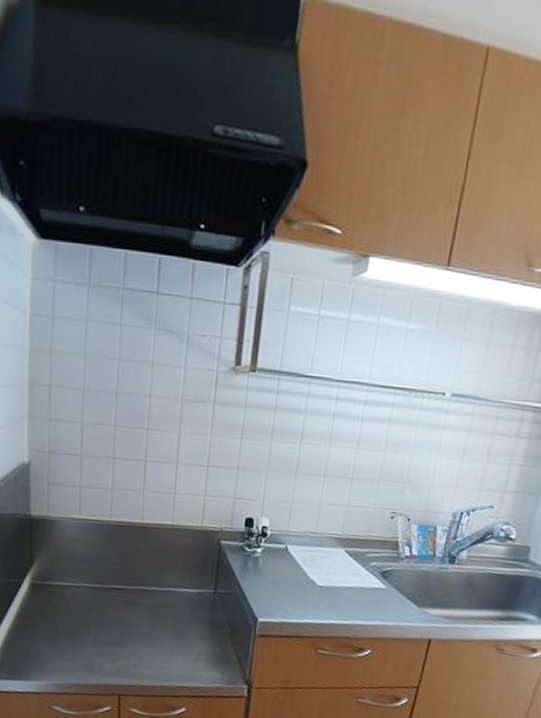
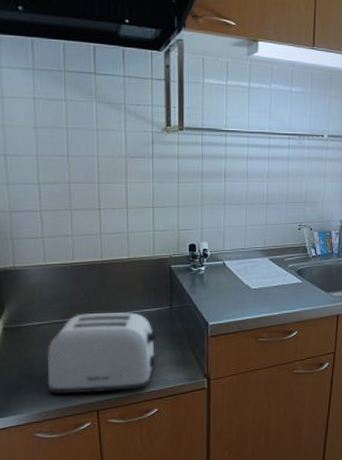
toaster: none [69,581,194,681] -> present [47,312,156,395]

